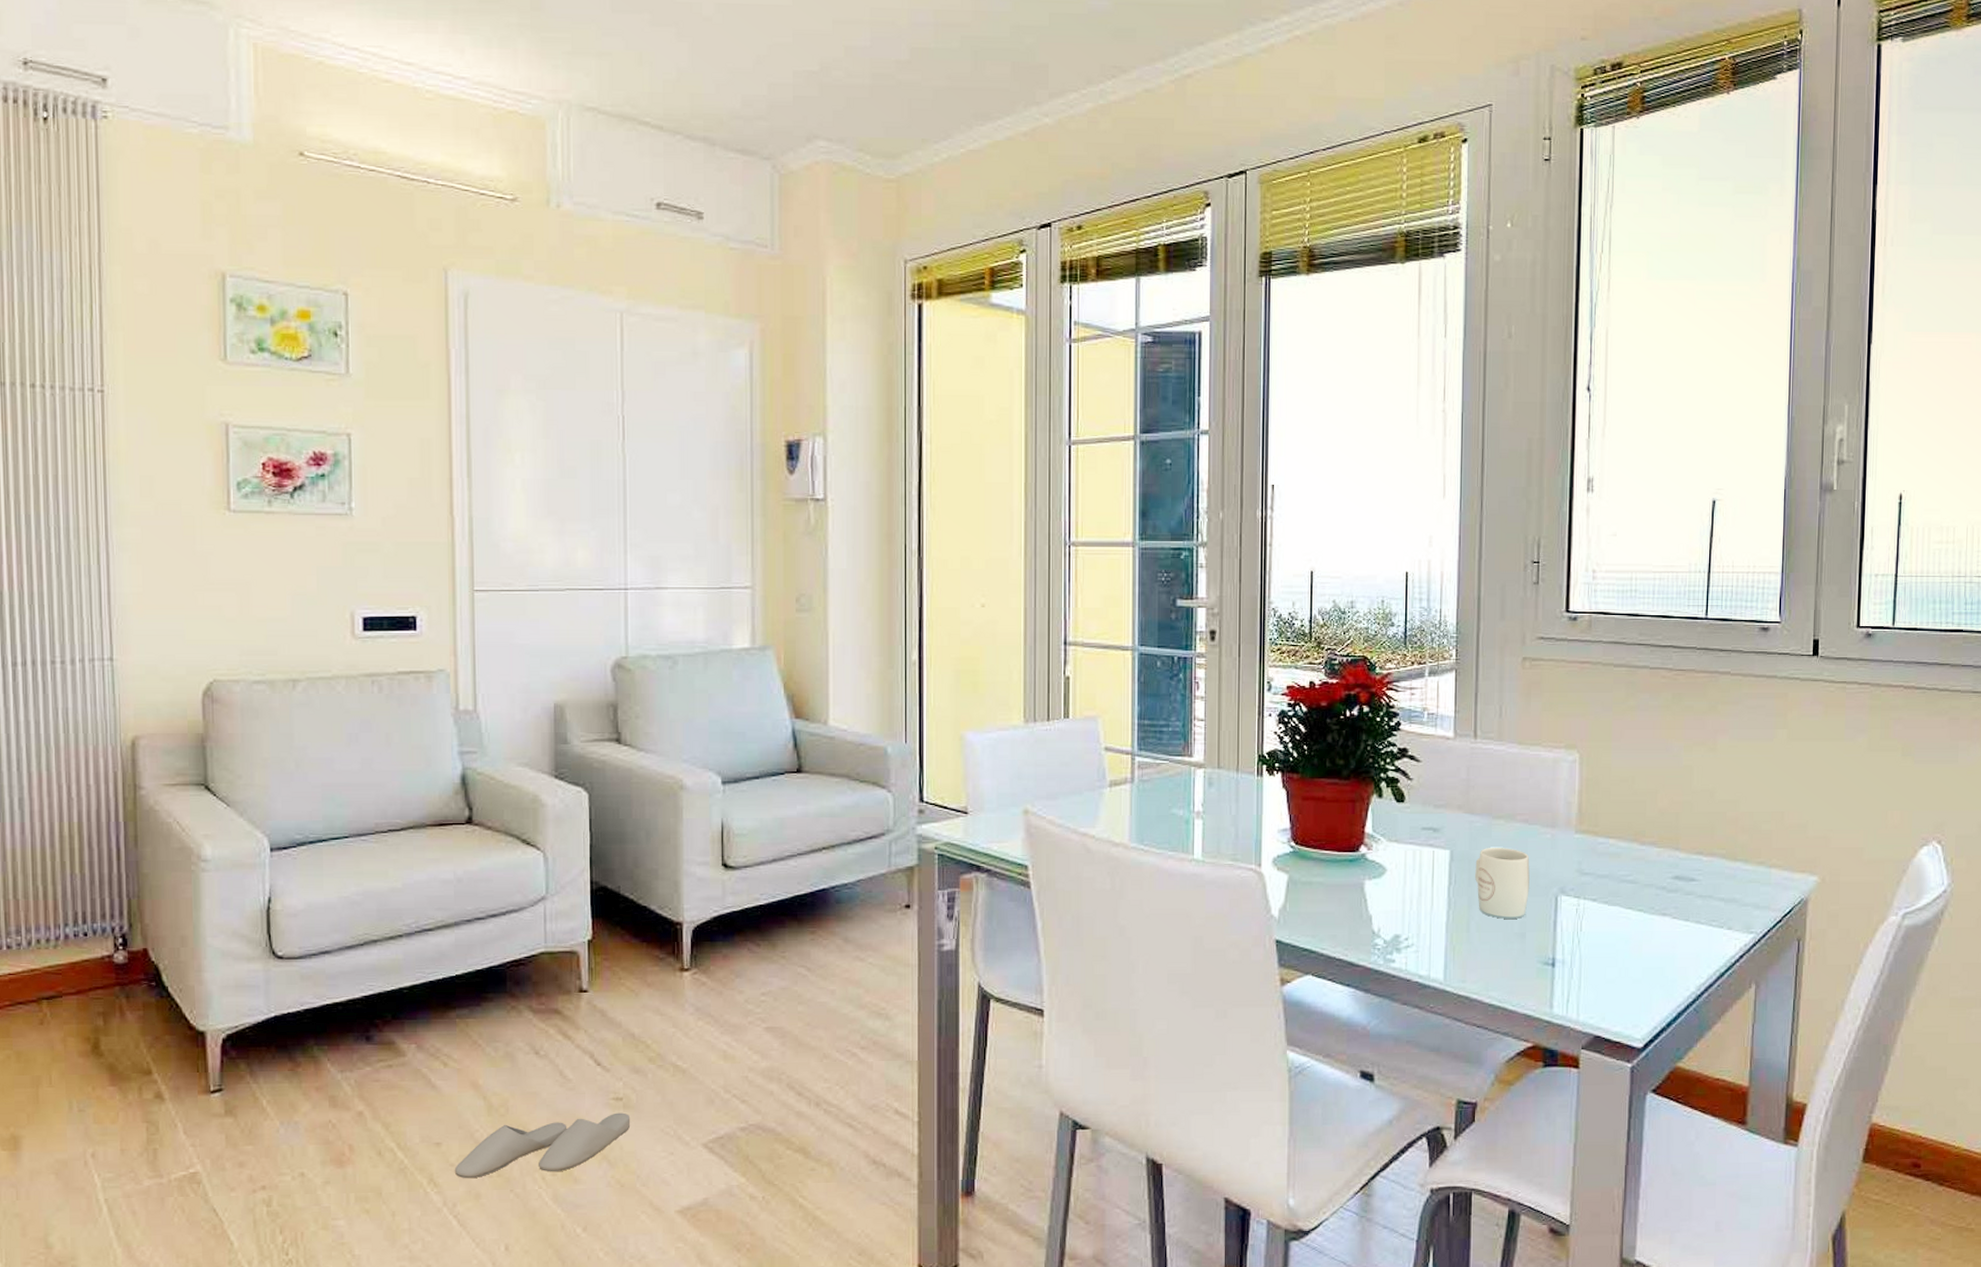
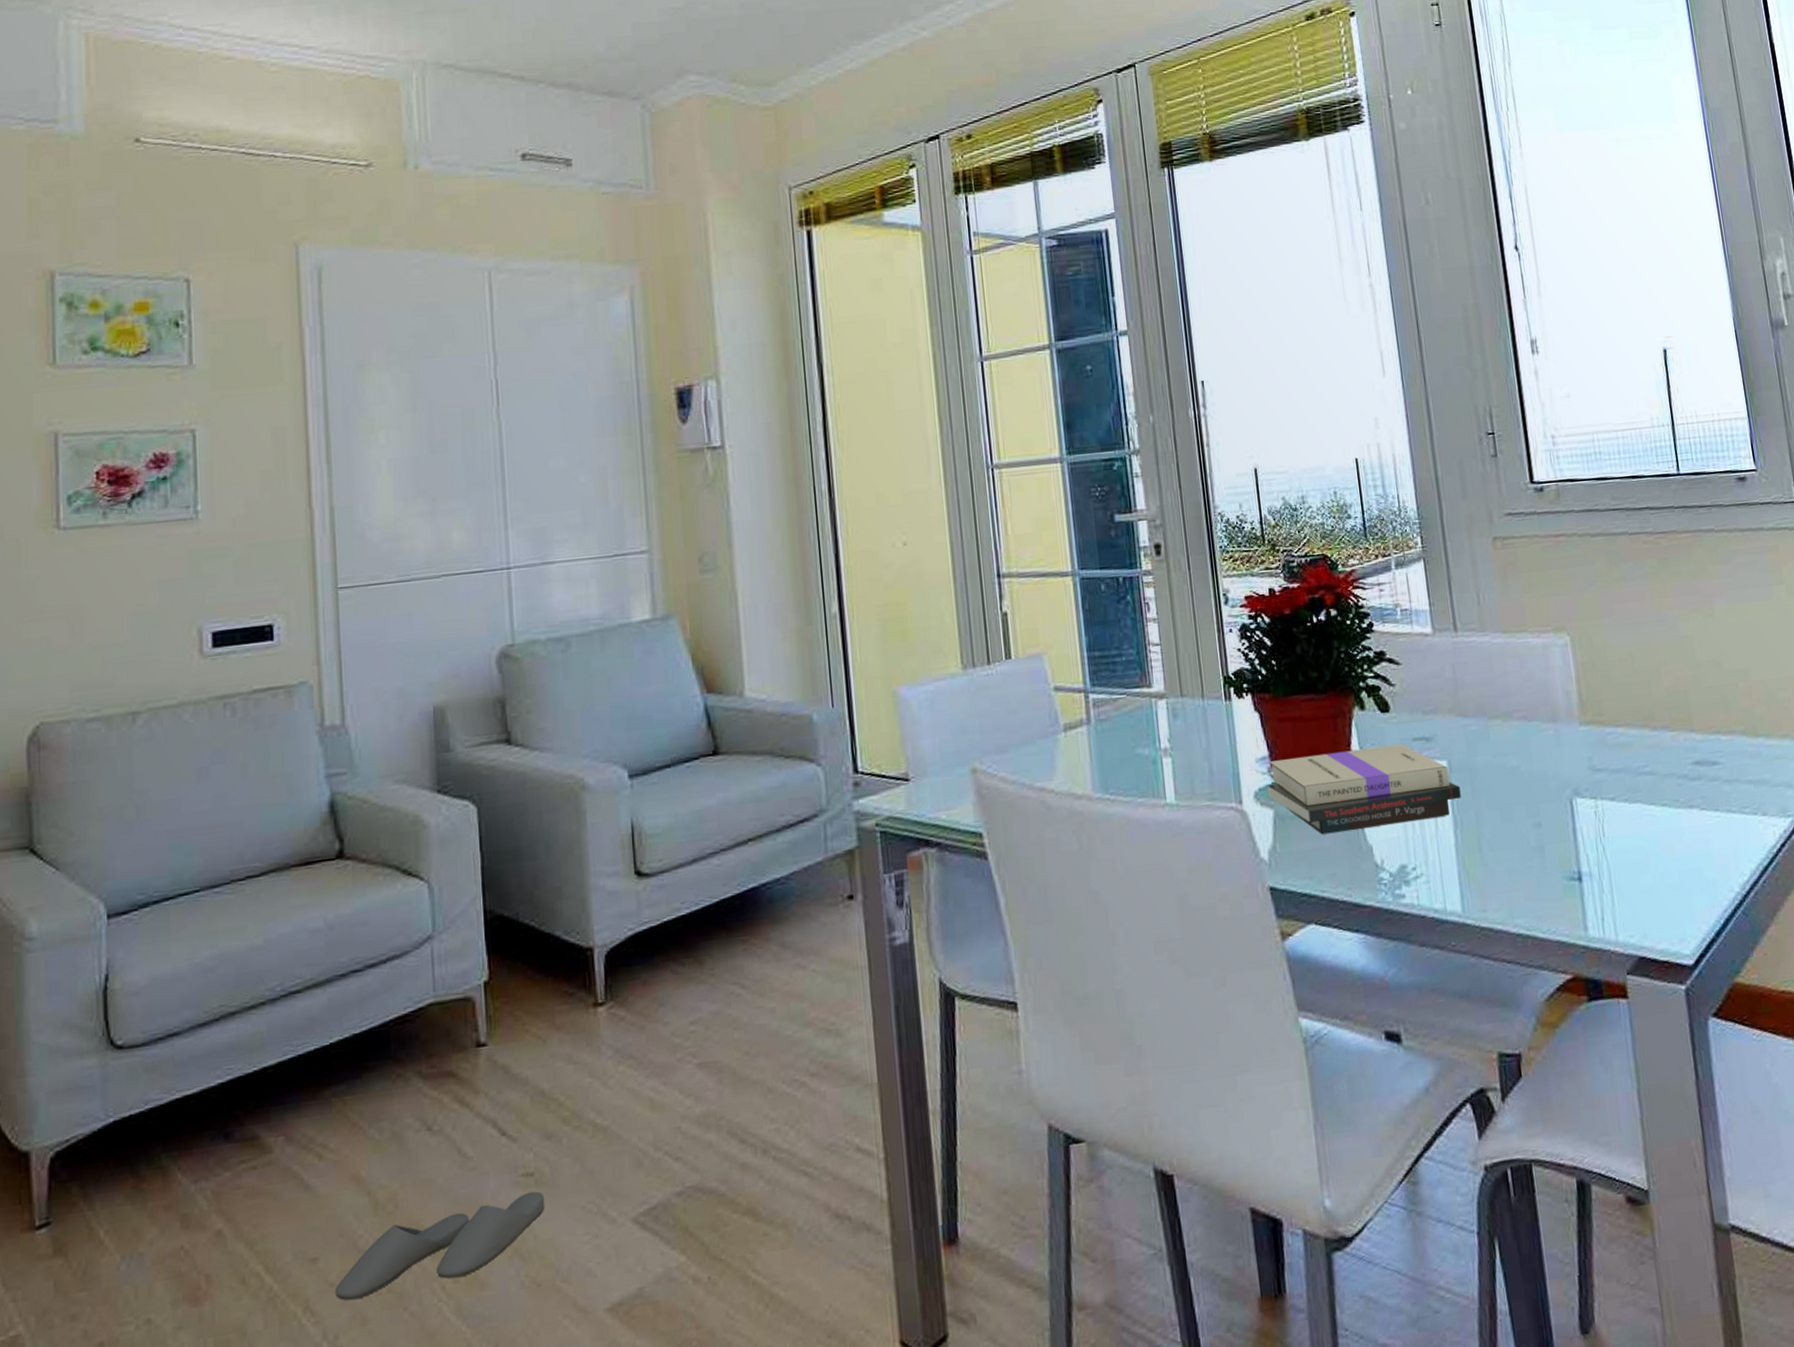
books: none [1285,831,1458,901] -> present [1267,744,1461,835]
mug: present [1475,848,1530,919] -> none [1477,750,1541,833]

